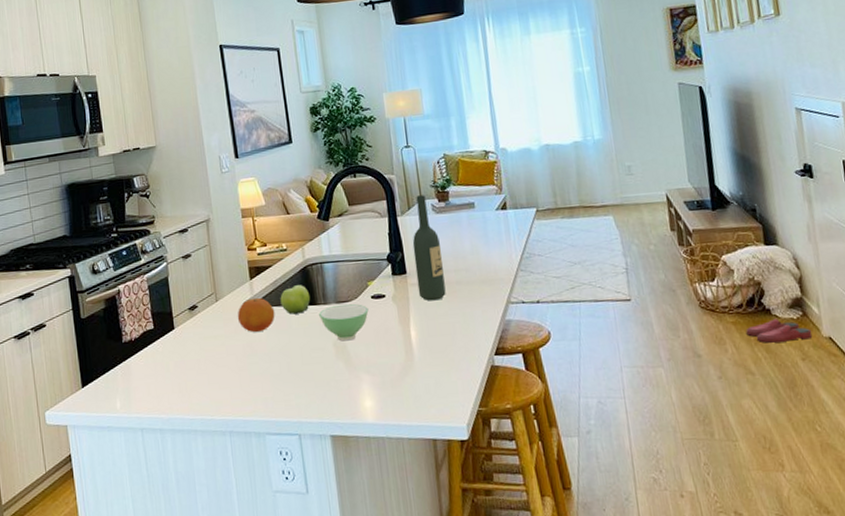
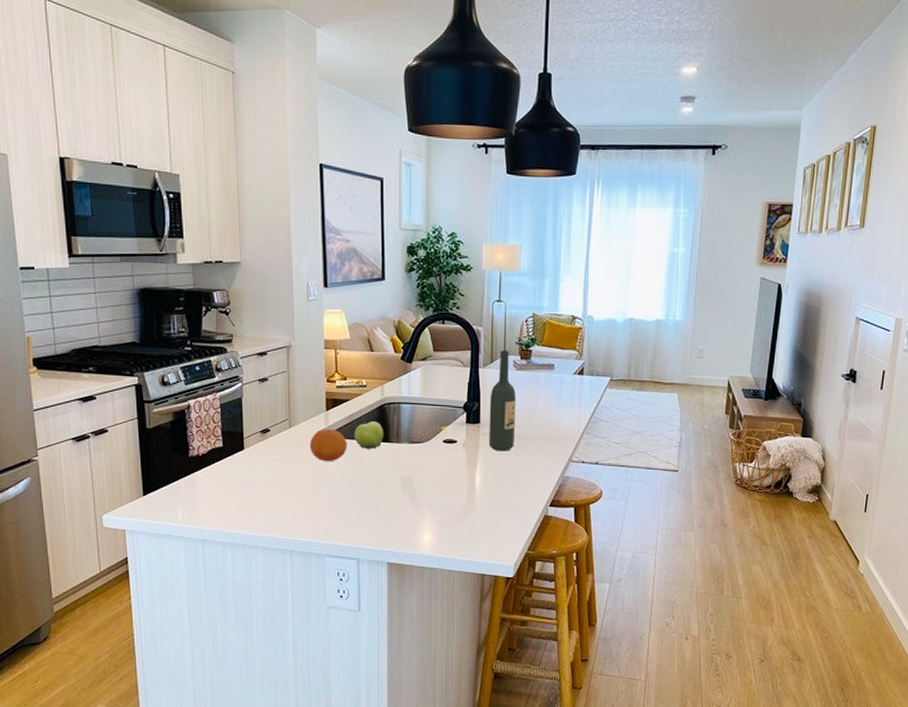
bowl: present [319,303,369,341] -> none [391,444,439,479]
slippers: present [745,319,813,343] -> none [769,501,822,521]

